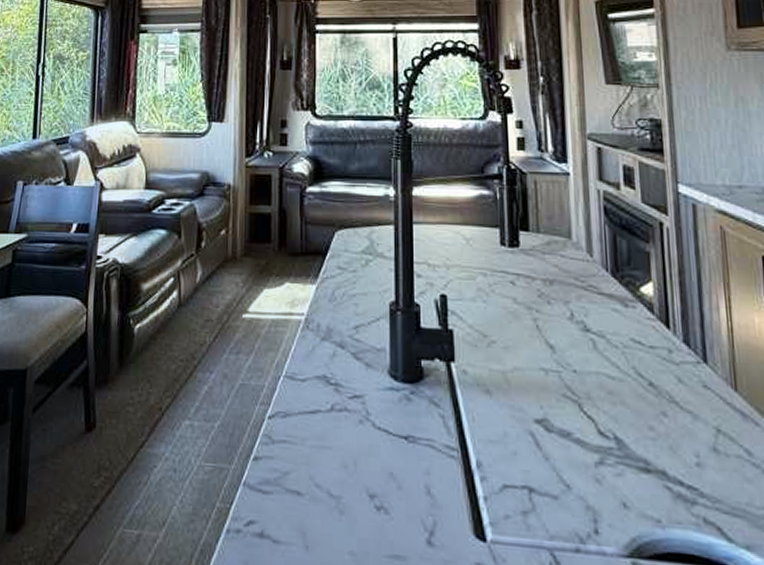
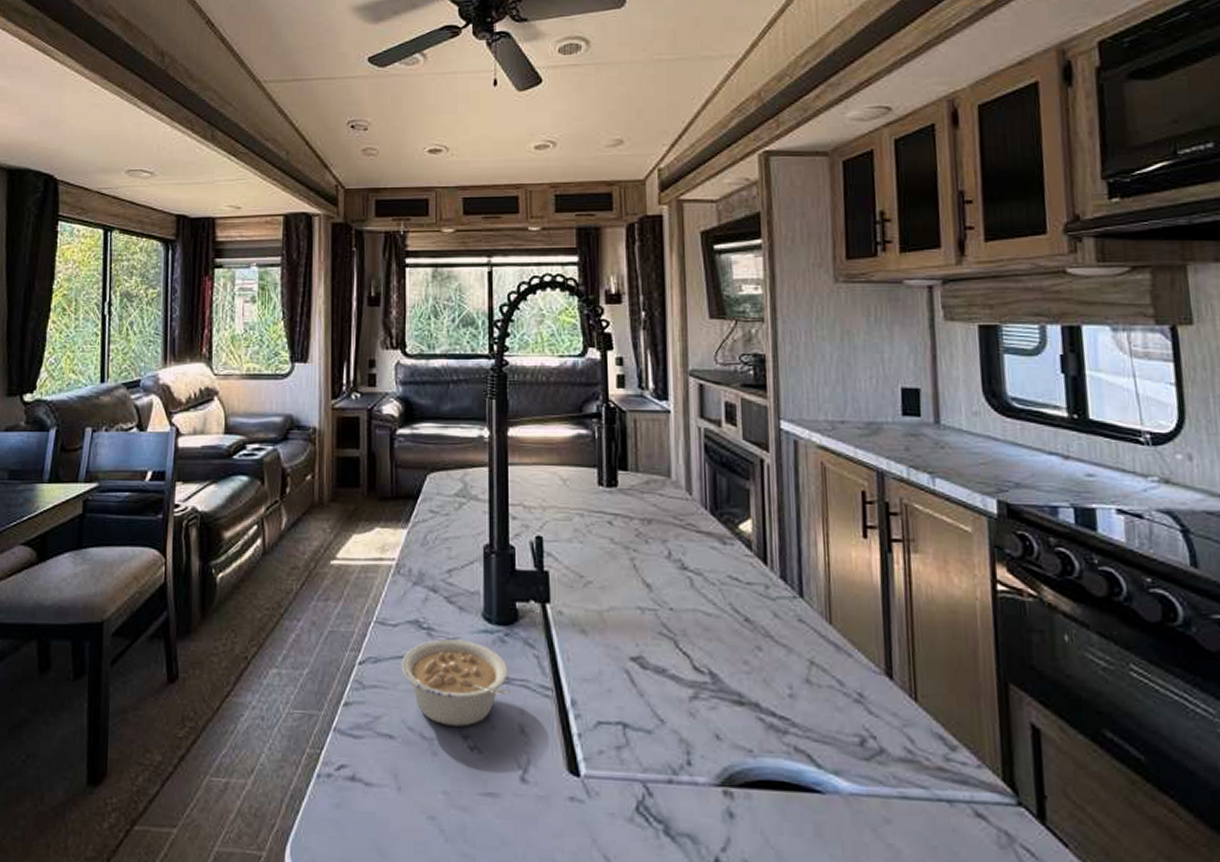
legume: none [309,395,416,486] -> present [401,639,510,727]

